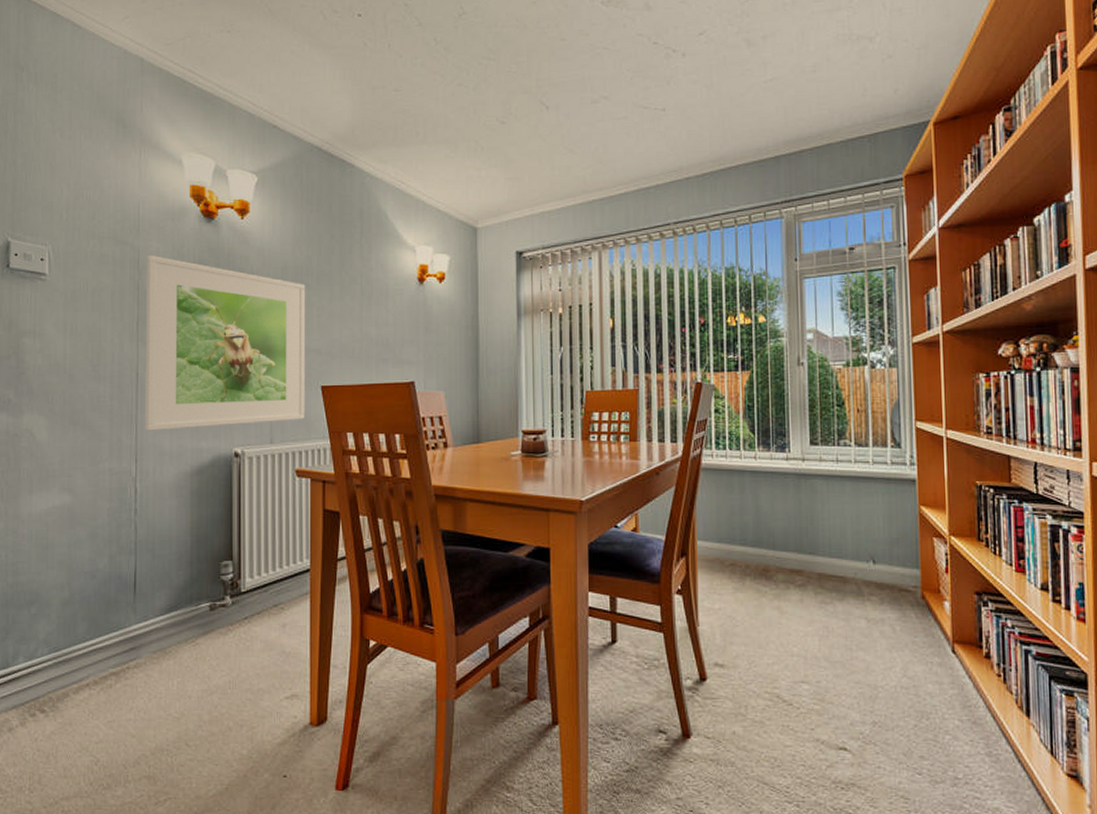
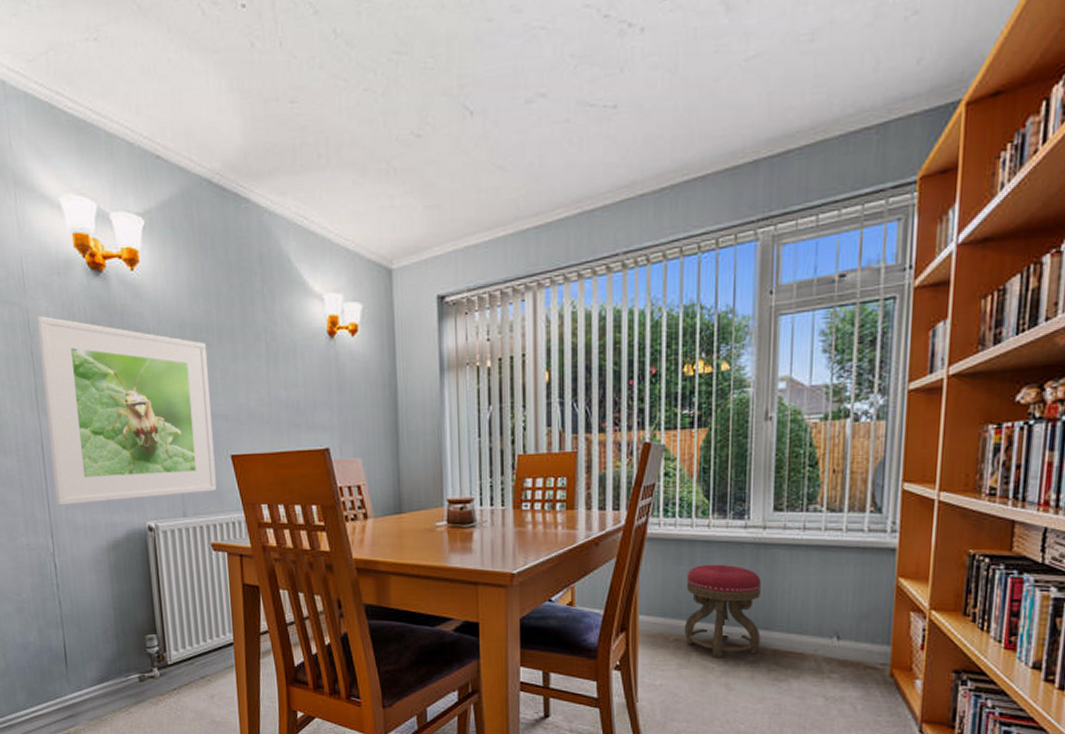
stool: none [738,492,806,582] -> present [684,564,761,659]

